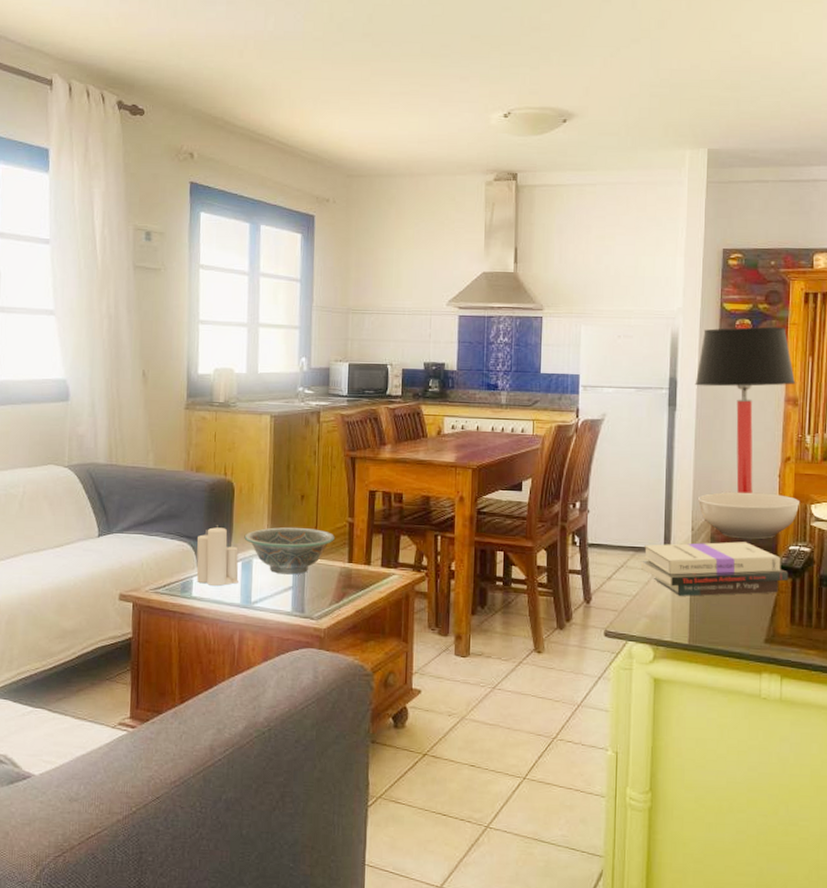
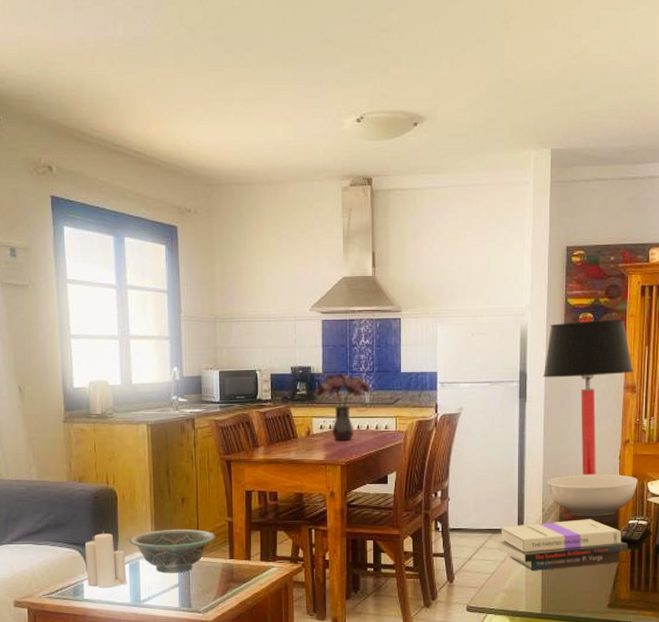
flower arrangement: none [447,370,510,444] -> present [314,373,373,442]

